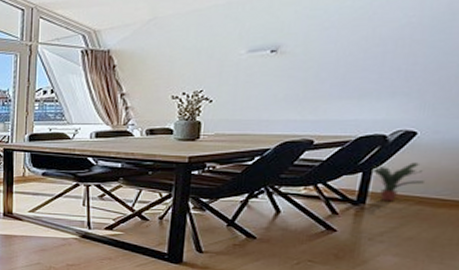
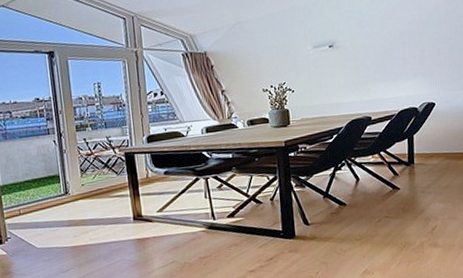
potted plant: present [369,162,424,201] -> none [412,126,447,160]

